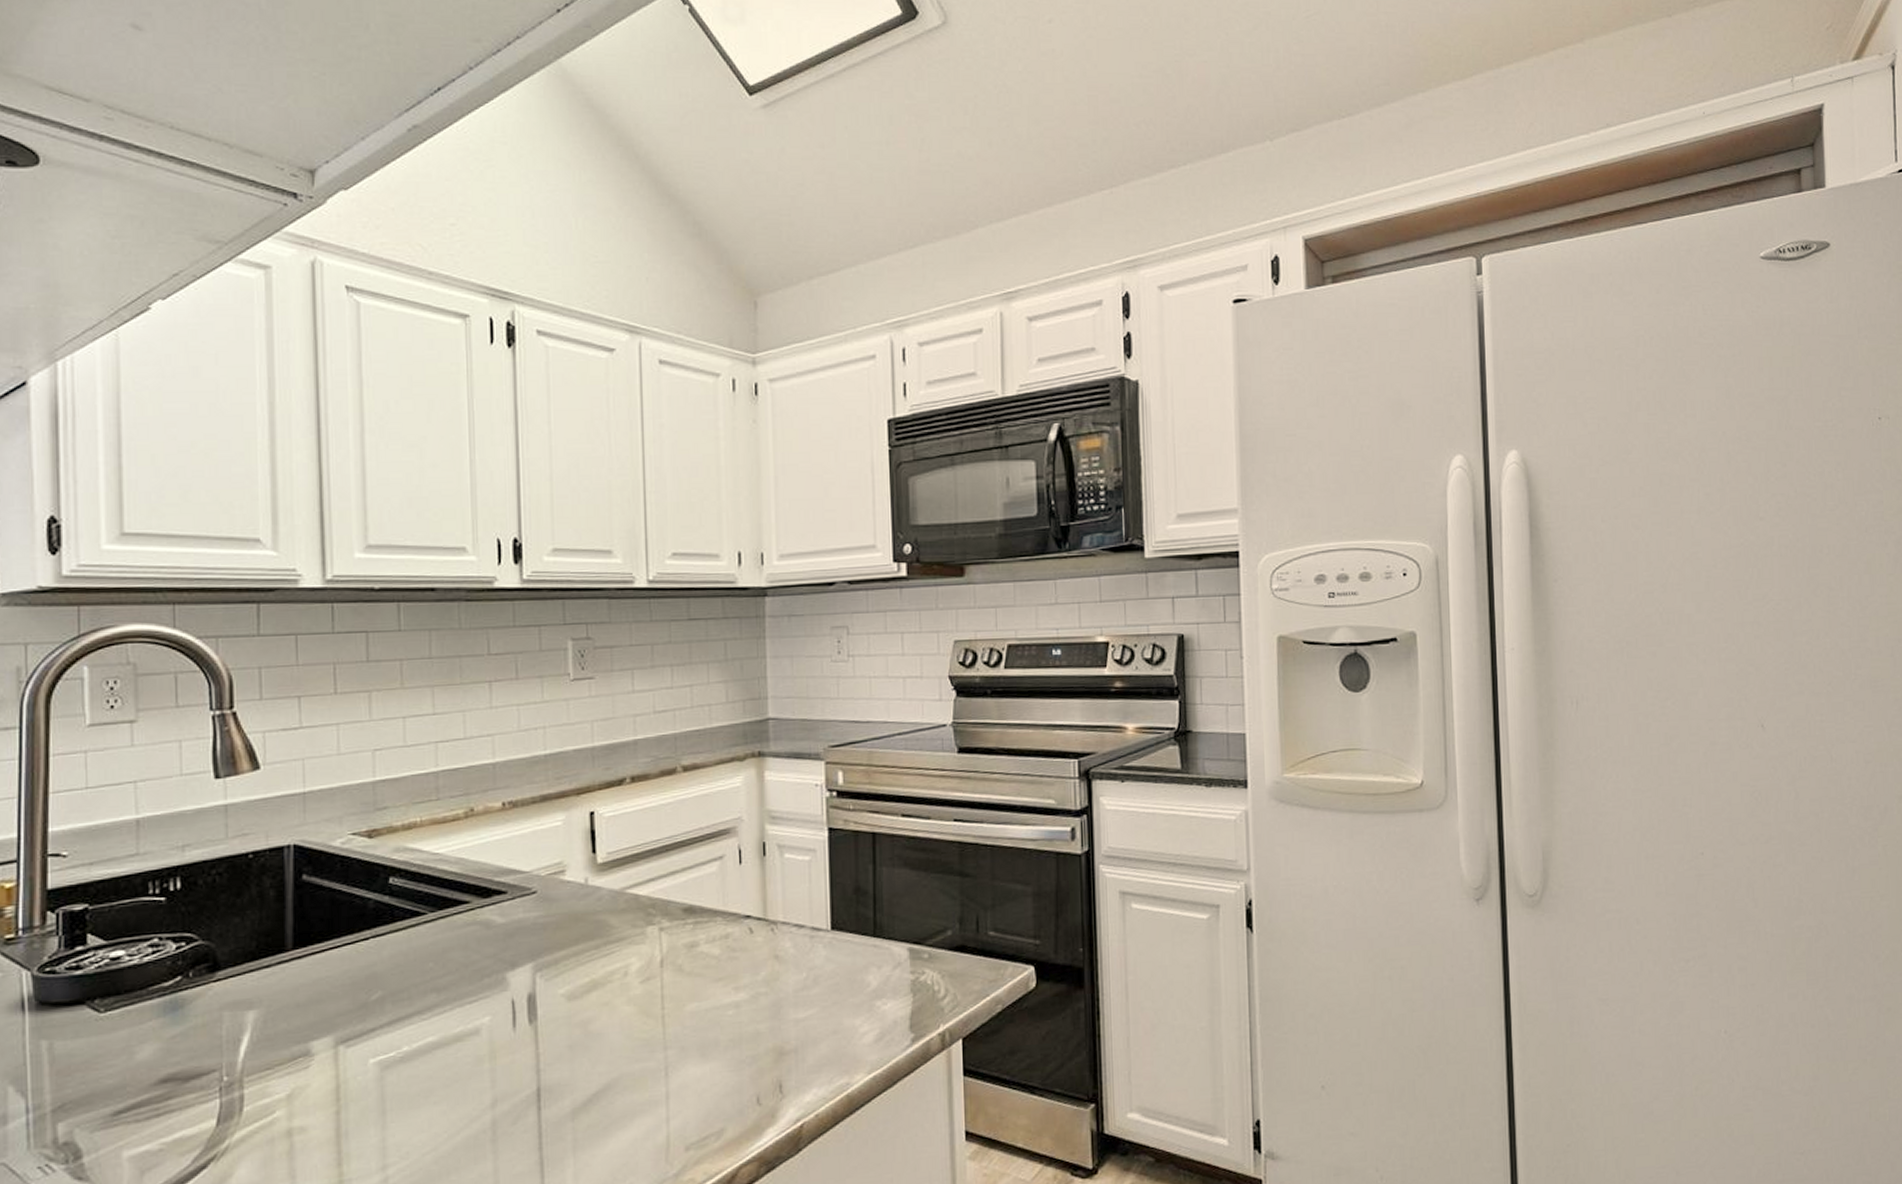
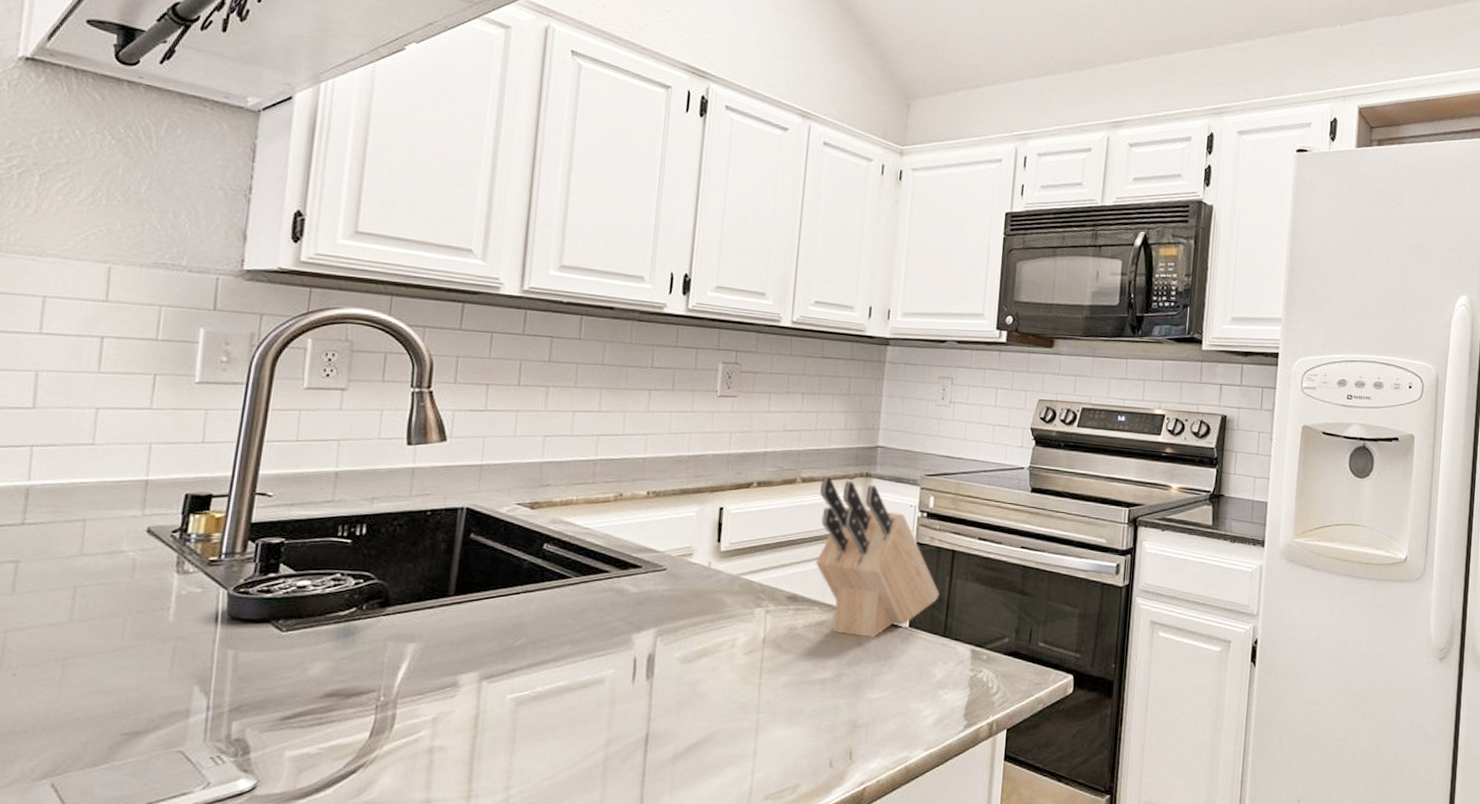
knife block: none [705,760,863,947] -> present [815,475,940,638]

